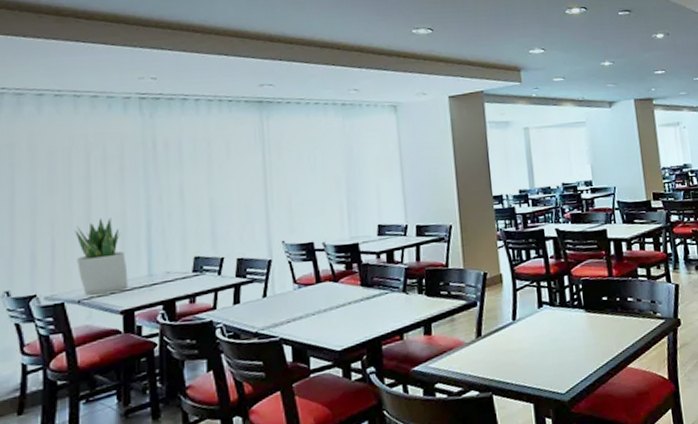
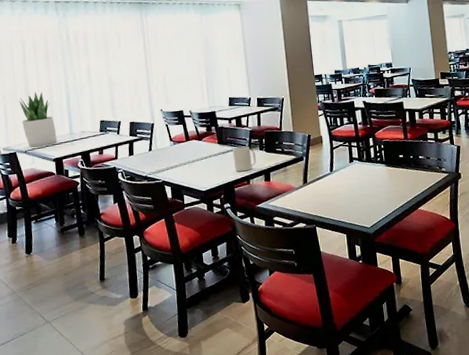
mug: none [380,288,413,324] -> present [232,146,256,172]

